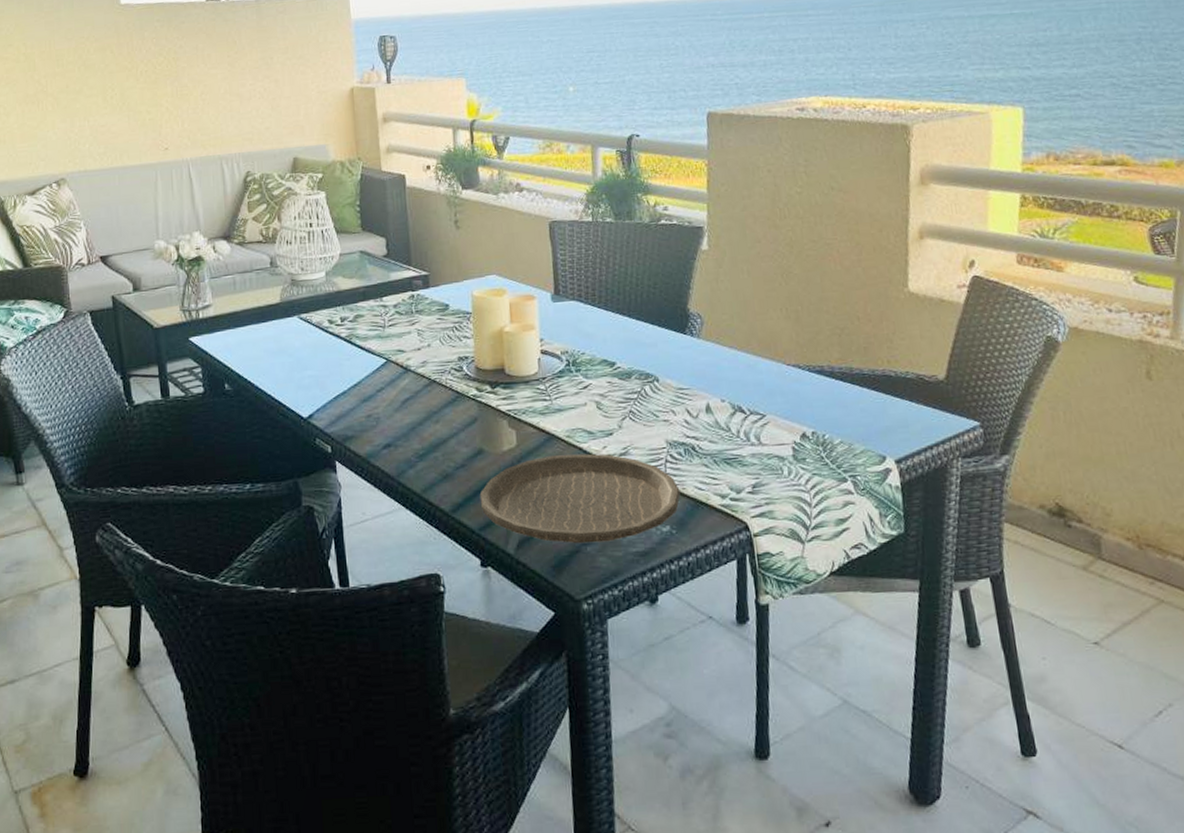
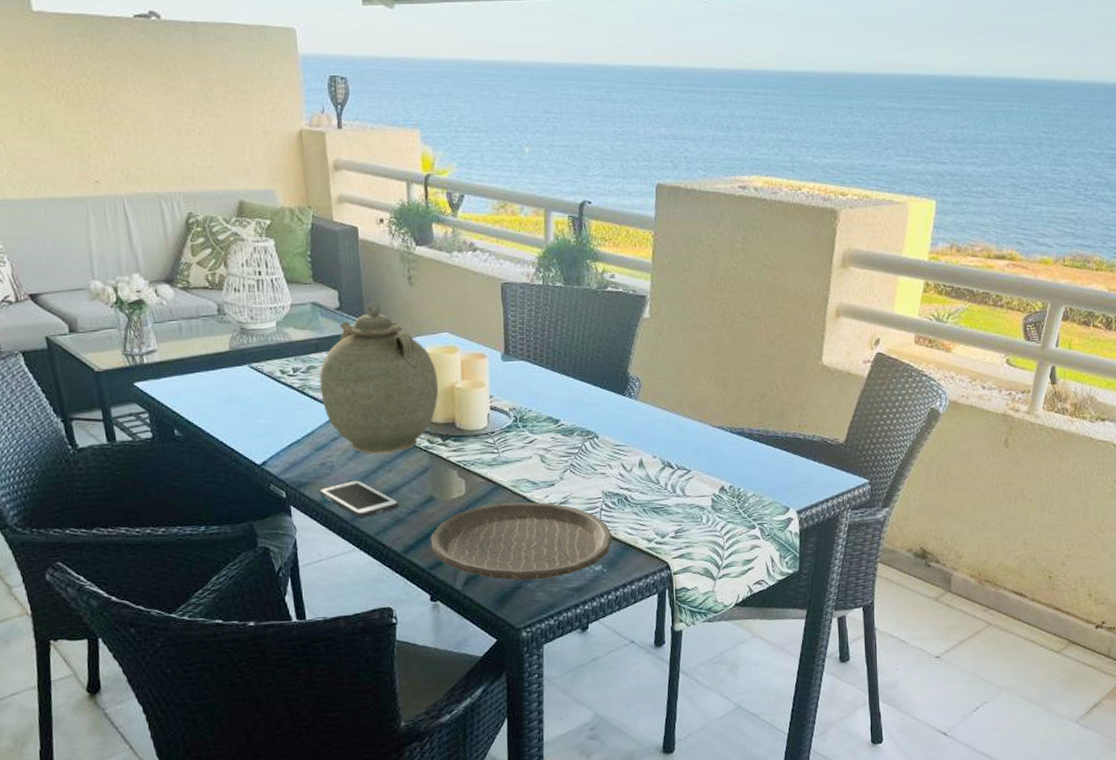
cell phone: none [365,432,447,473] -> present [319,480,400,518]
teapot: none [366,248,487,404] -> present [319,302,439,454]

